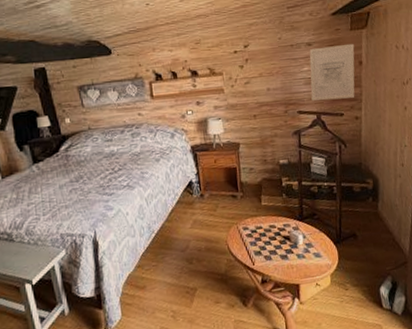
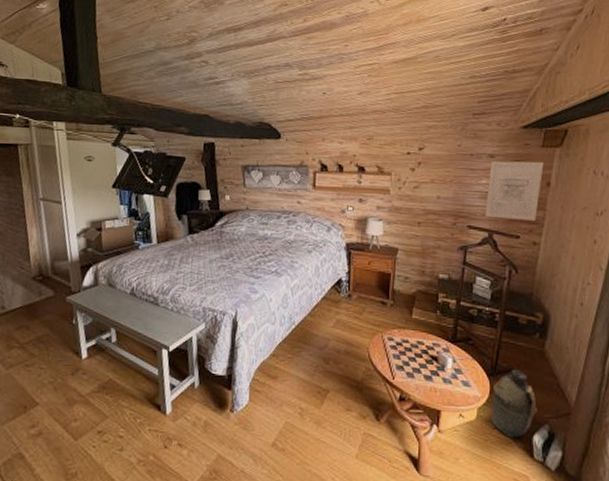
military canteen: none [341,233,380,295] -> present [491,370,537,438]

